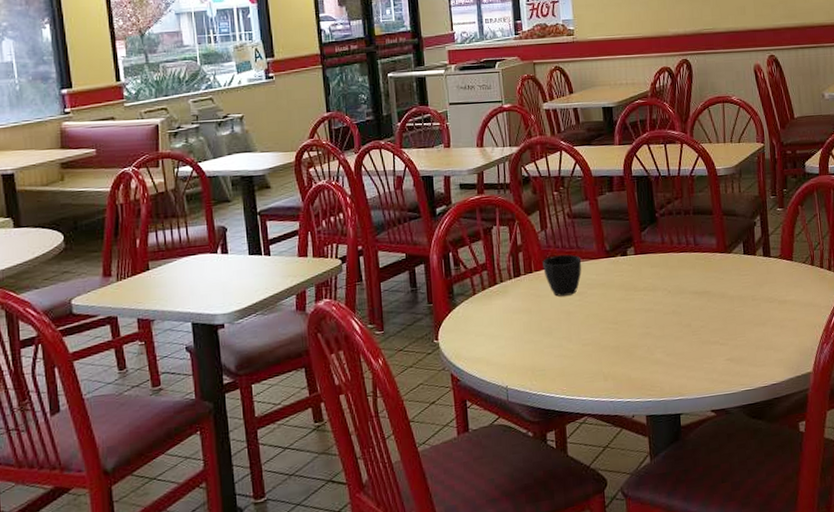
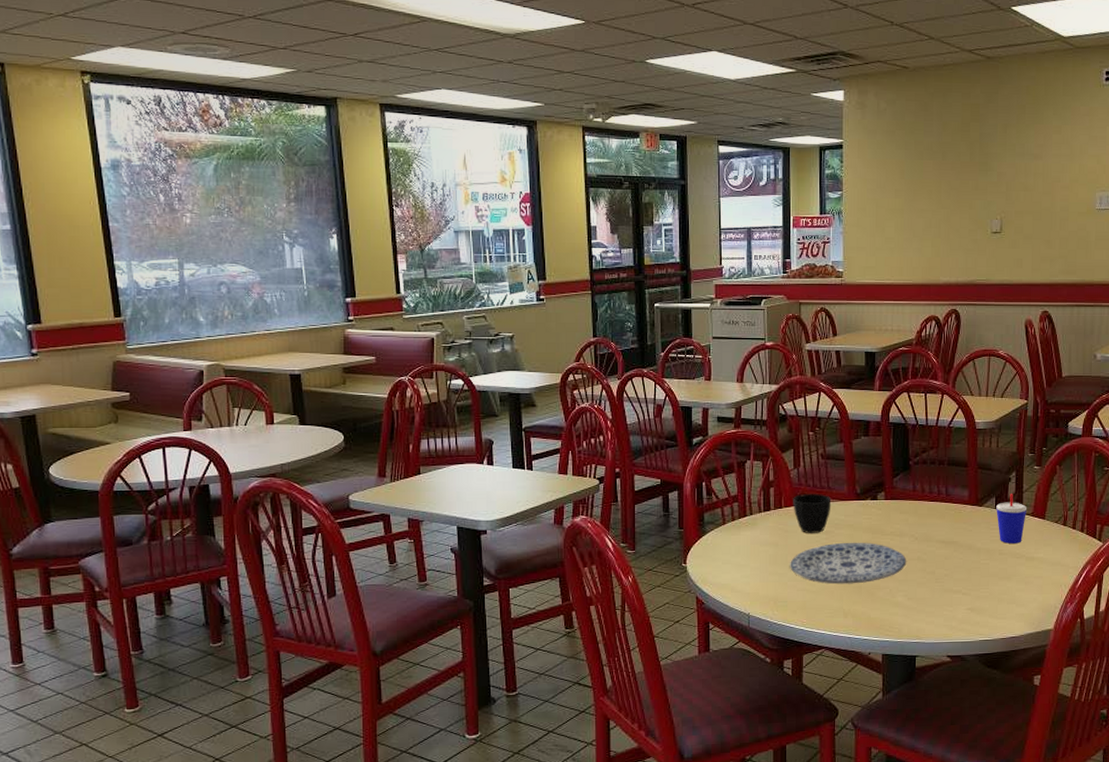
plate: none [544,300,663,347] -> present [789,542,907,584]
beverage cup: none [744,238,775,289] -> present [996,494,1026,544]

